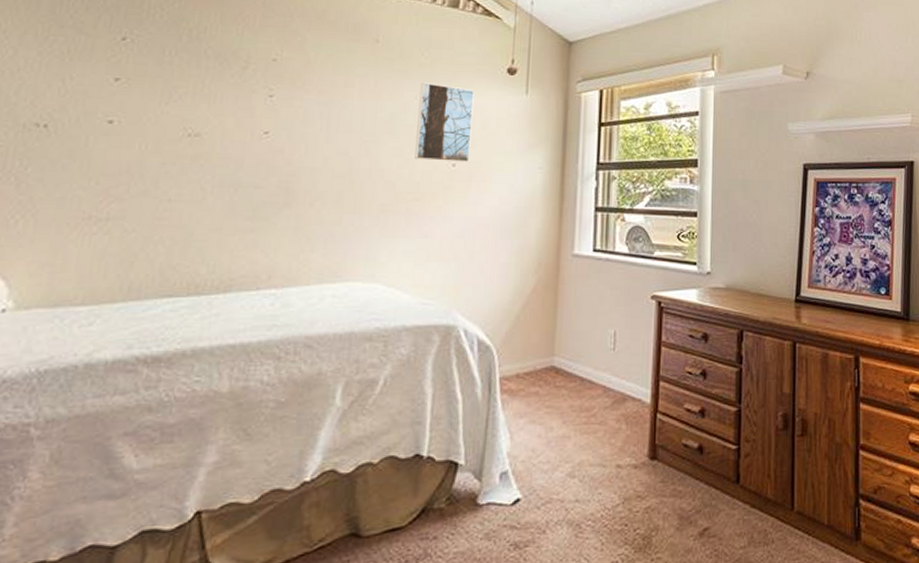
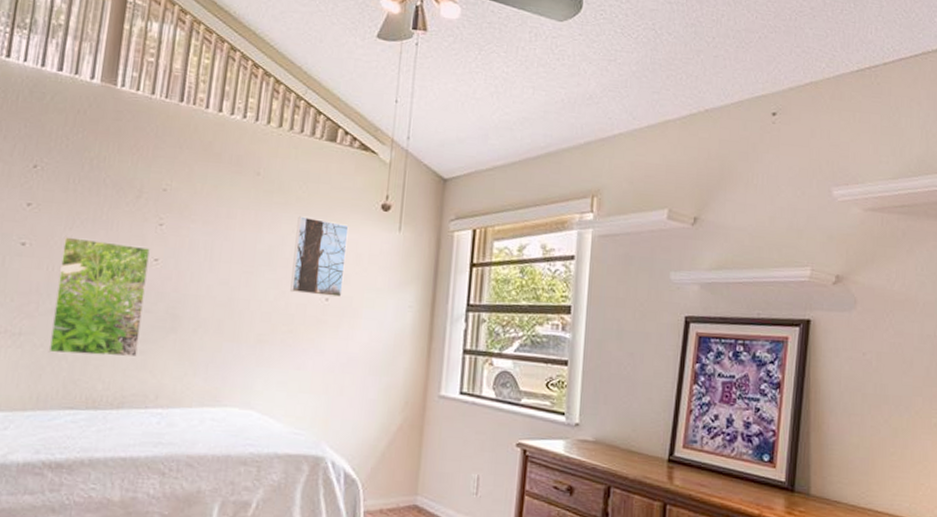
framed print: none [141,111,260,238] -> present [48,235,151,358]

